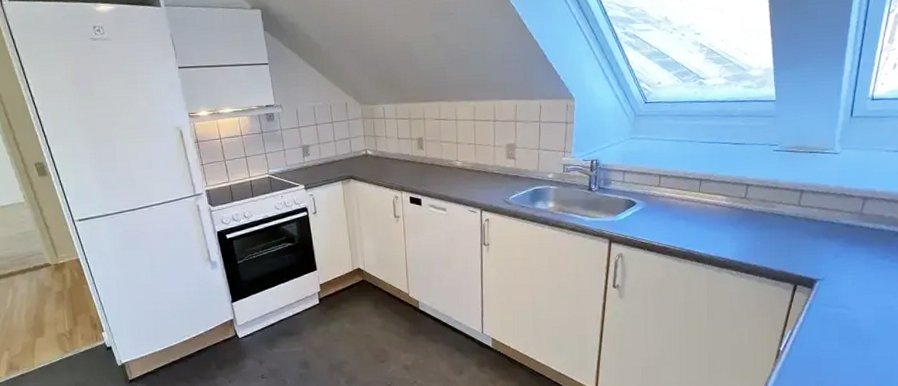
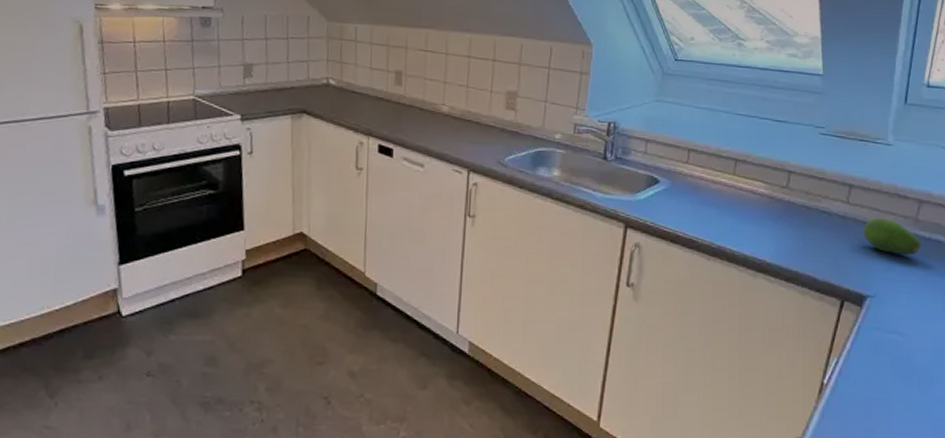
fruit: none [813,214,865,244] -> present [863,217,921,256]

